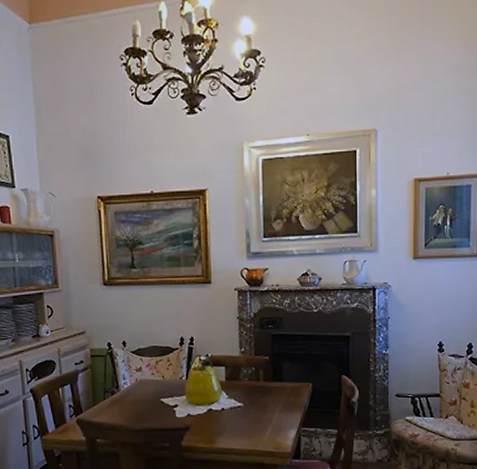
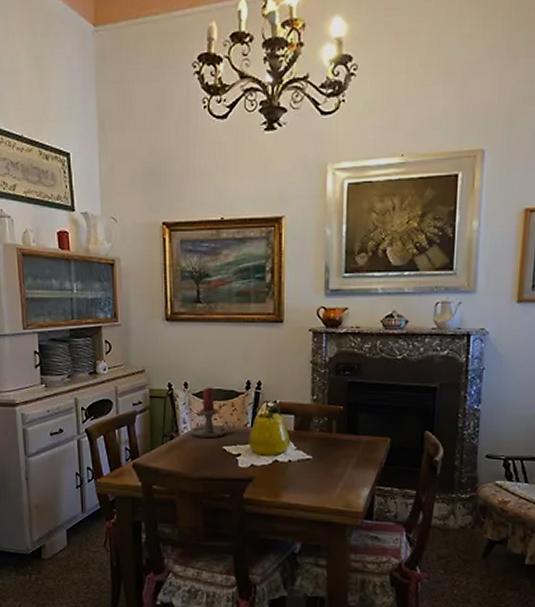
candle holder: none [131,345,171,392] -> present [192,387,235,438]

